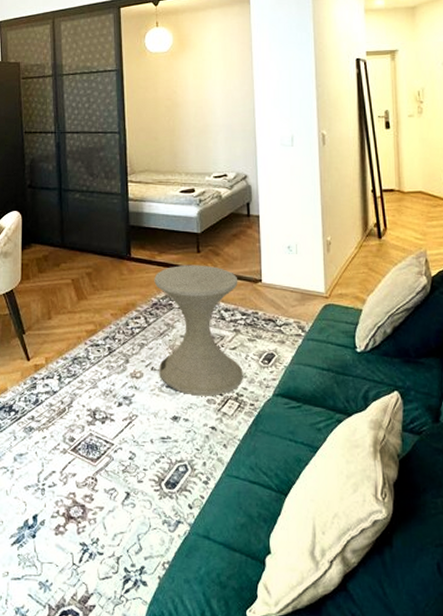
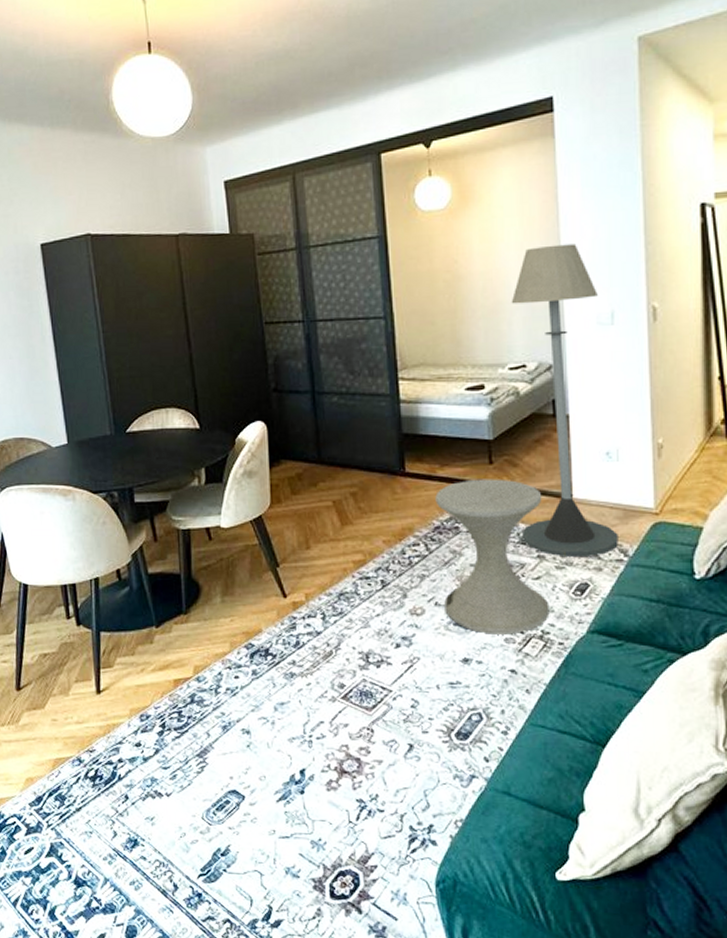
floor lamp: none [216,83,297,332] -> present [511,244,618,558]

